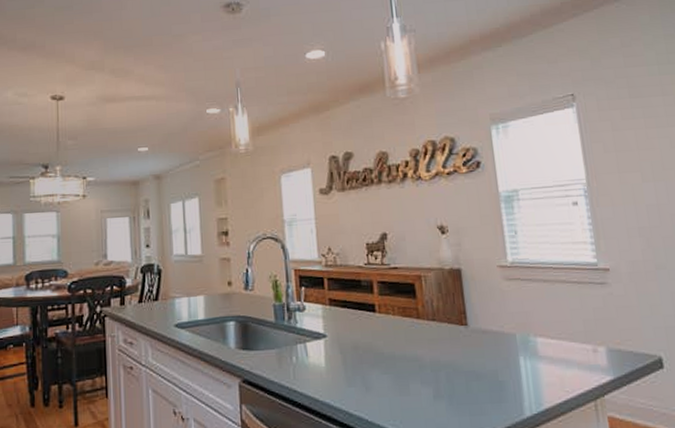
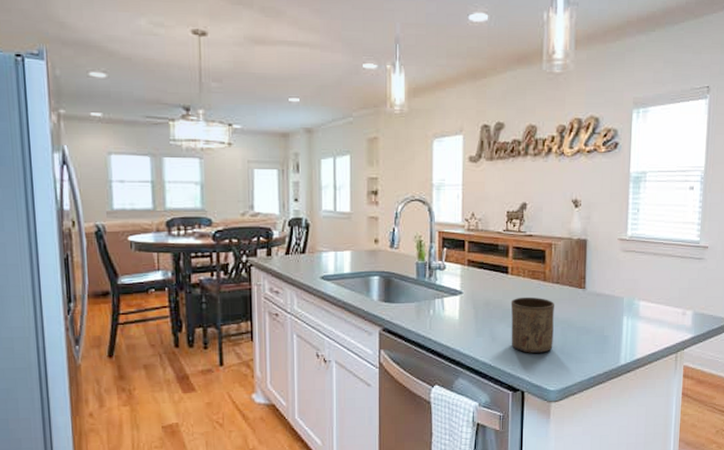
cup: none [382,337,439,405] -> present [510,297,554,353]

